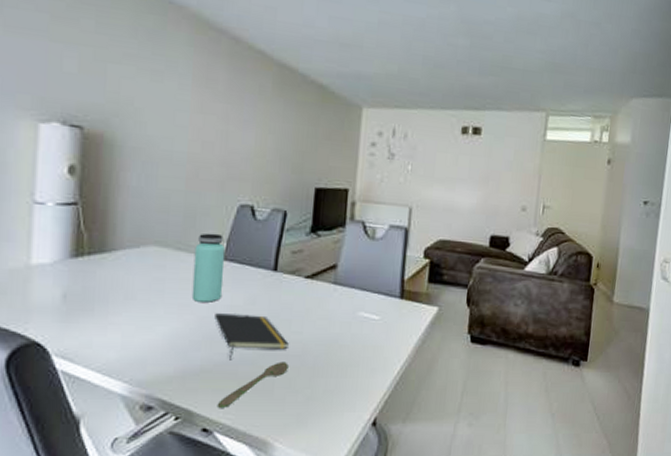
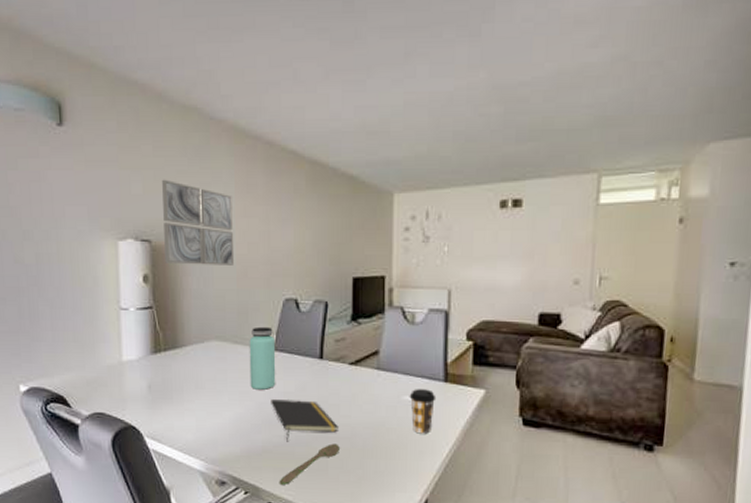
wall art: none [99,59,188,164] -> present [162,179,235,265]
coffee cup: none [364,305,392,351] -> present [409,389,437,434]

